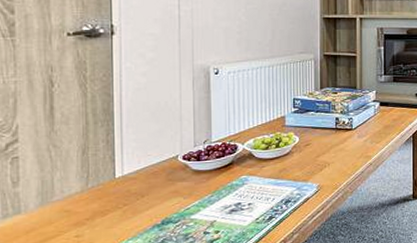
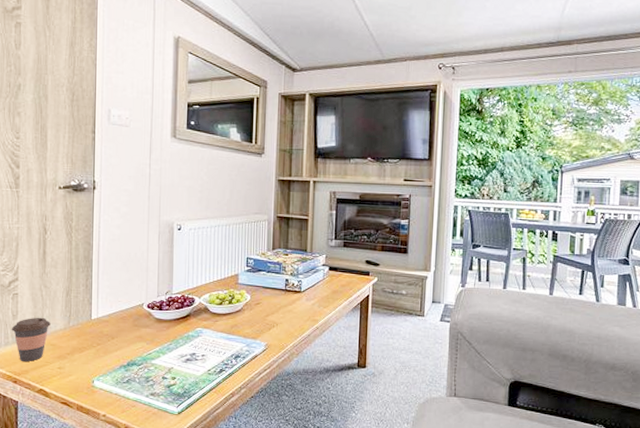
coffee cup: none [11,181,63,235] -> present [11,317,51,362]

